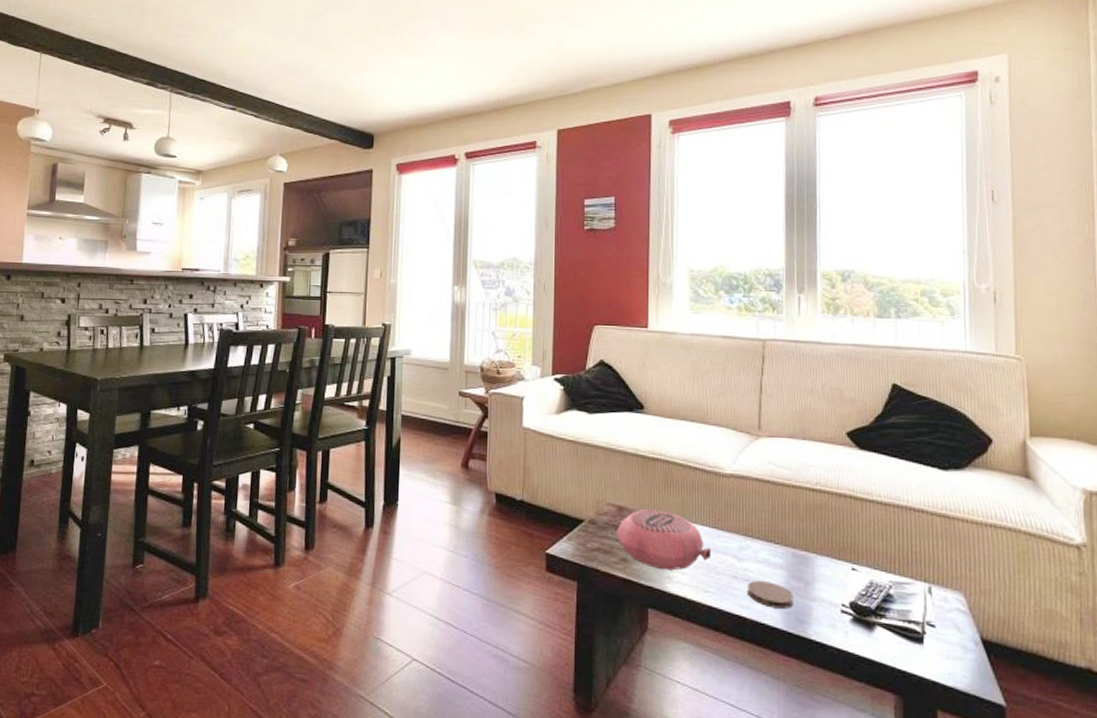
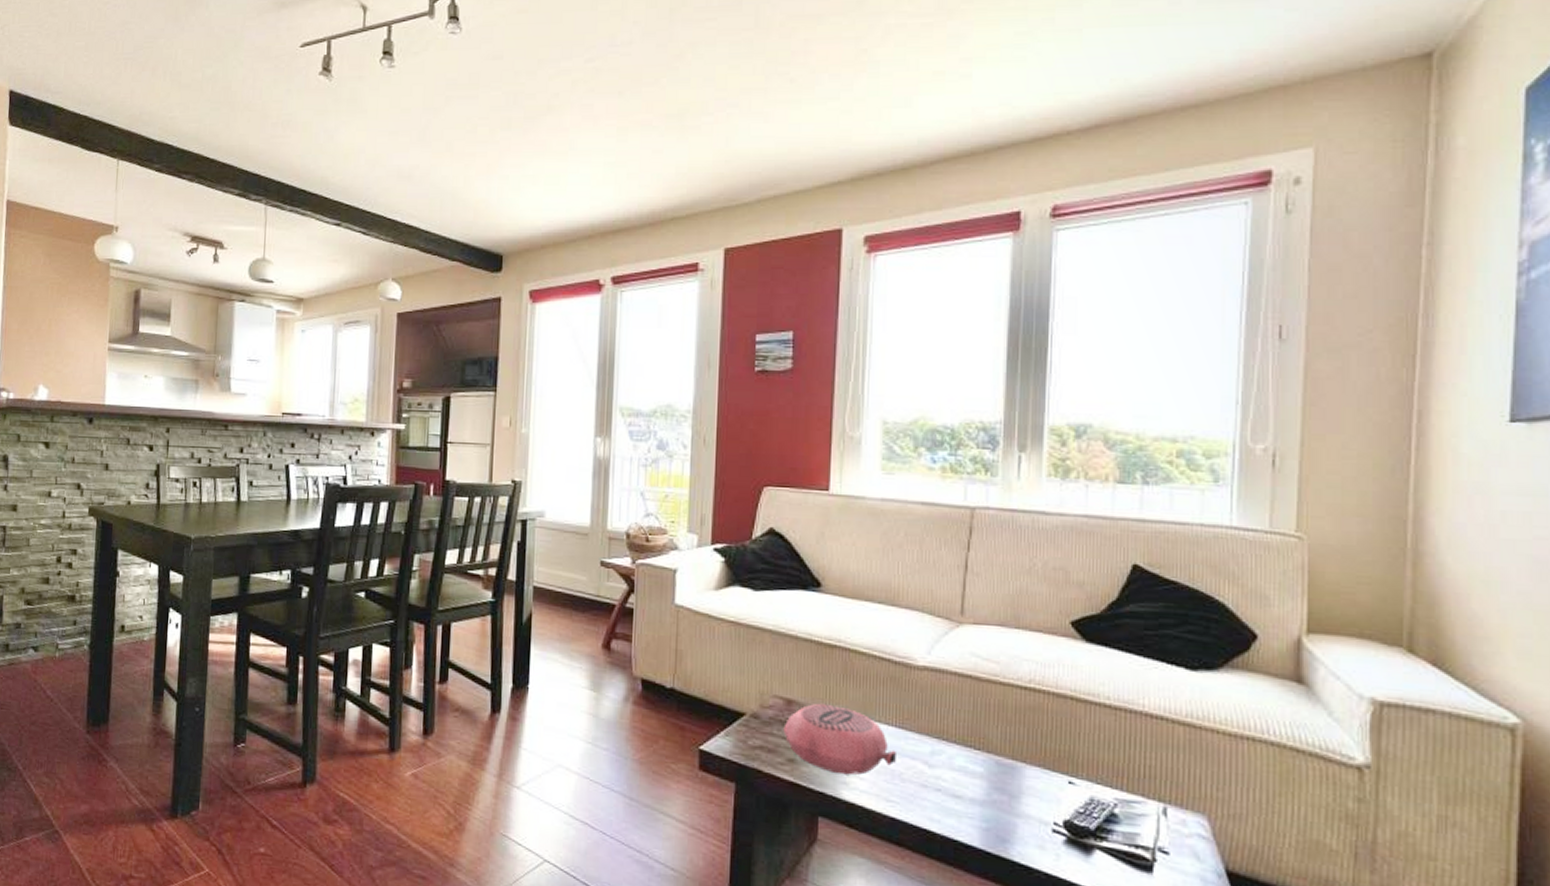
coaster: present [746,581,794,609] -> none [937,791,995,825]

